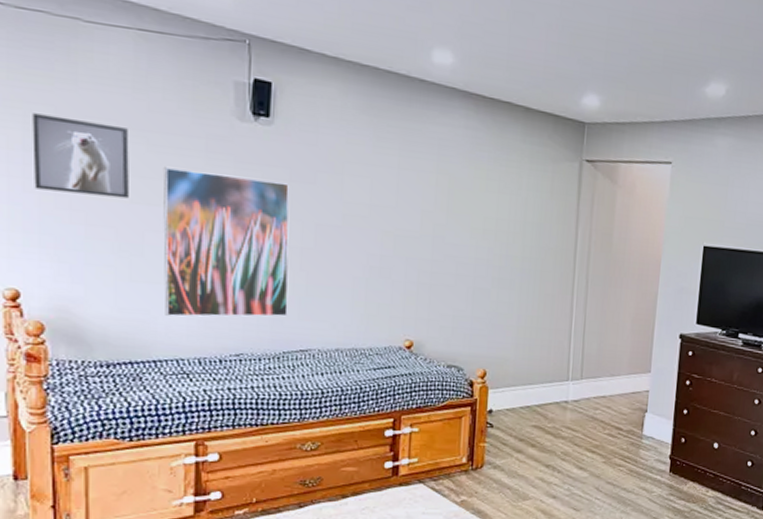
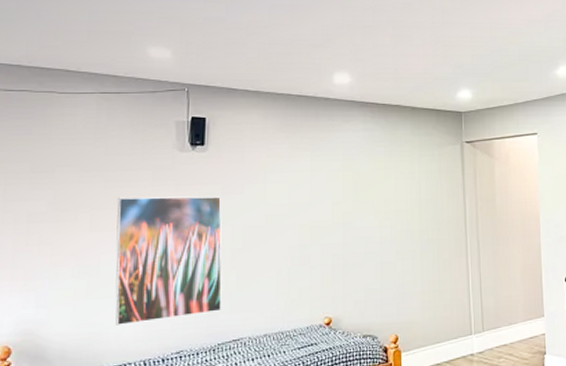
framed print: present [32,113,129,199] -> none [10,169,90,231]

